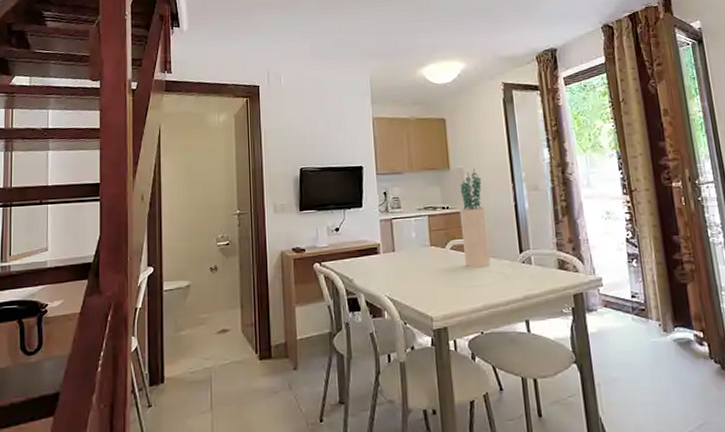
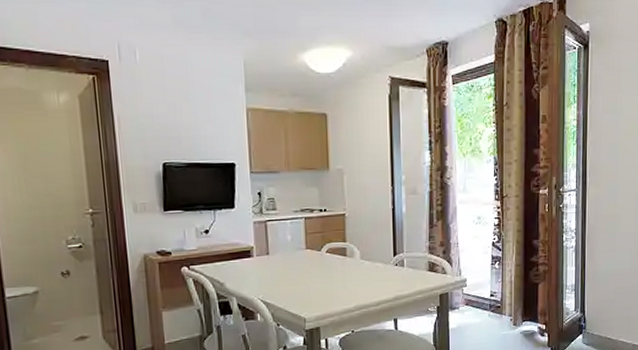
vase: present [459,168,490,268] -> none [337,169,365,271]

